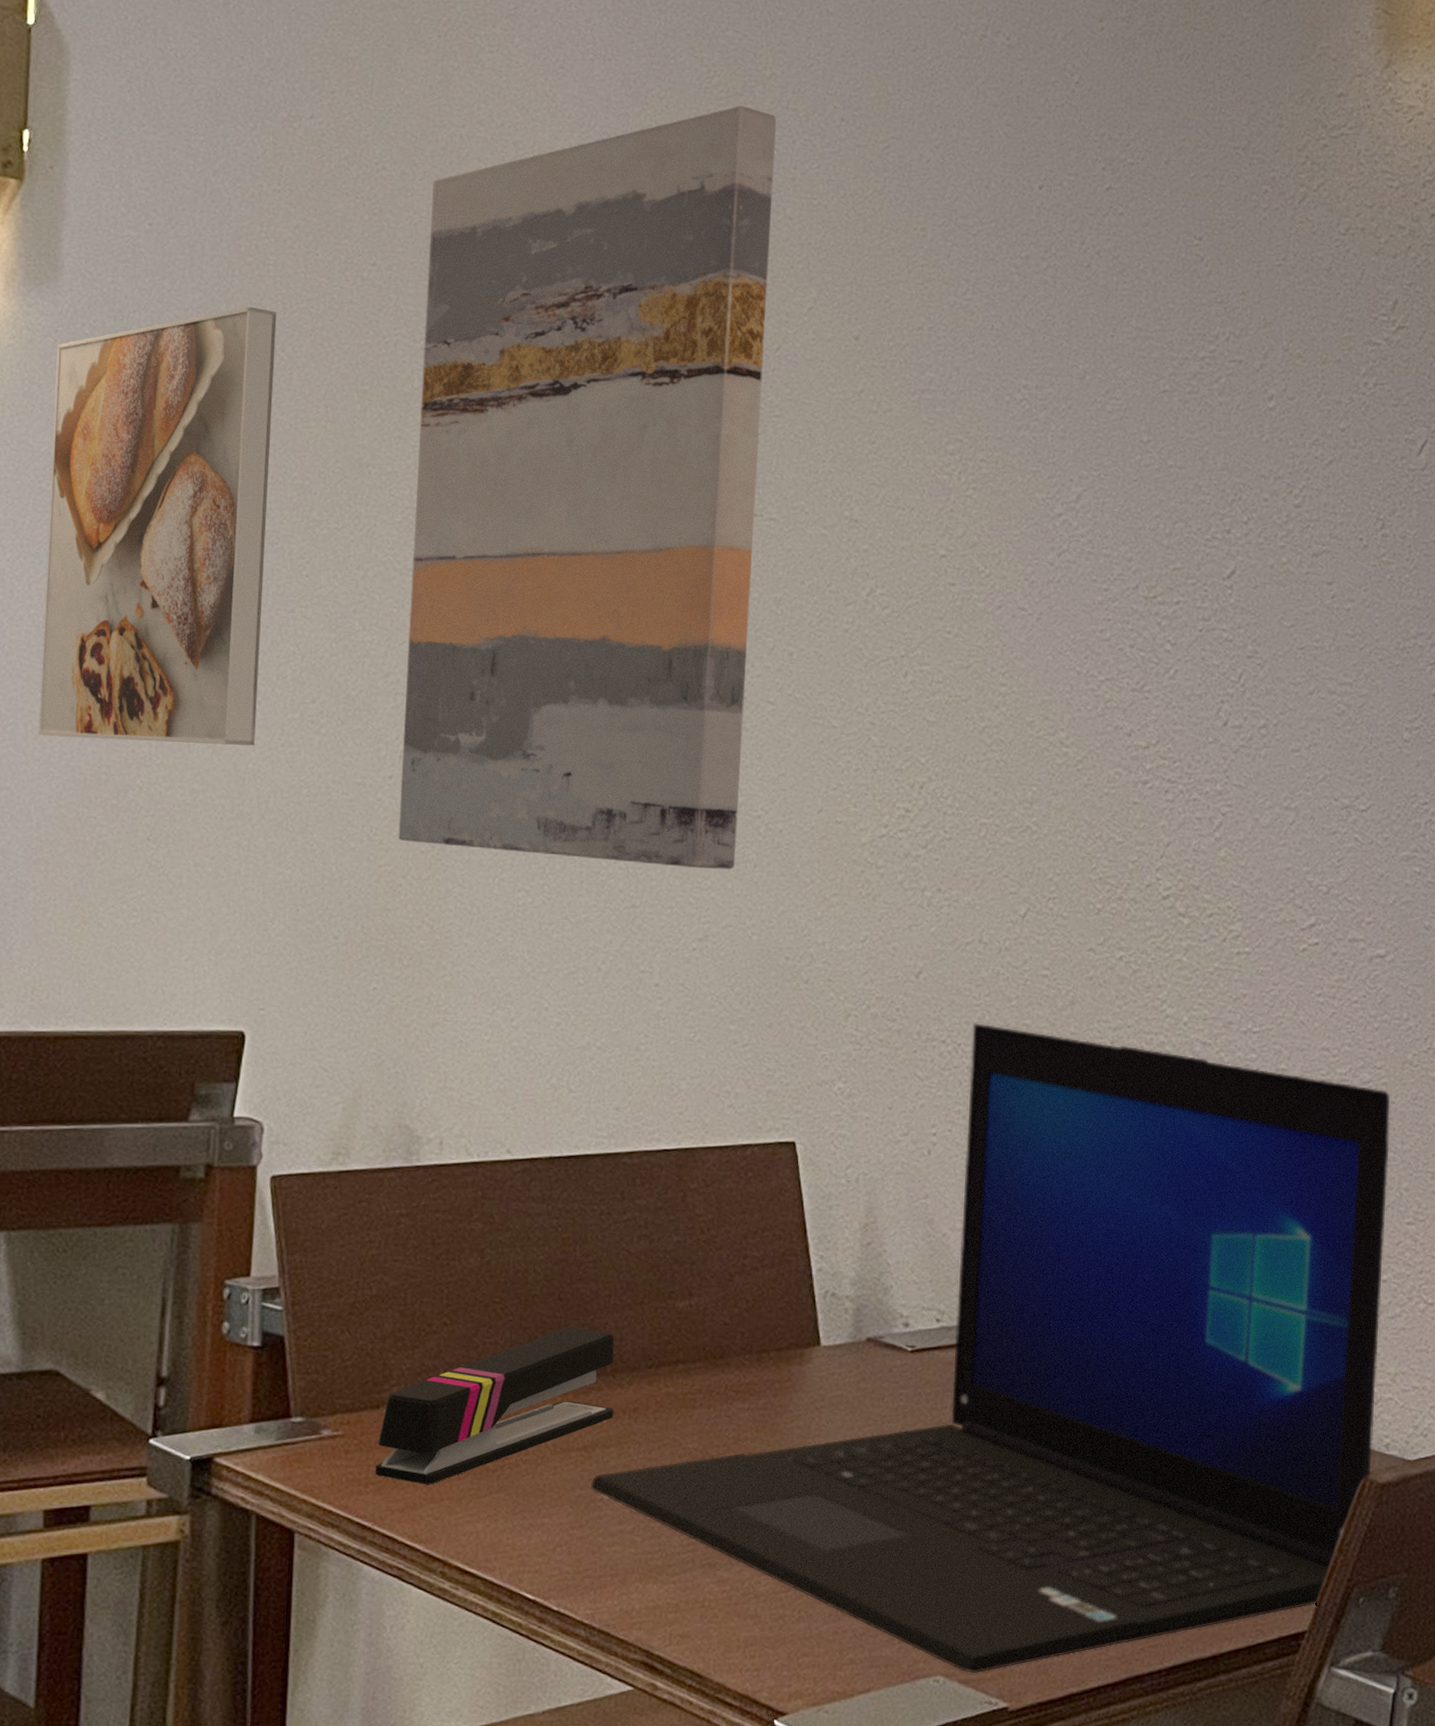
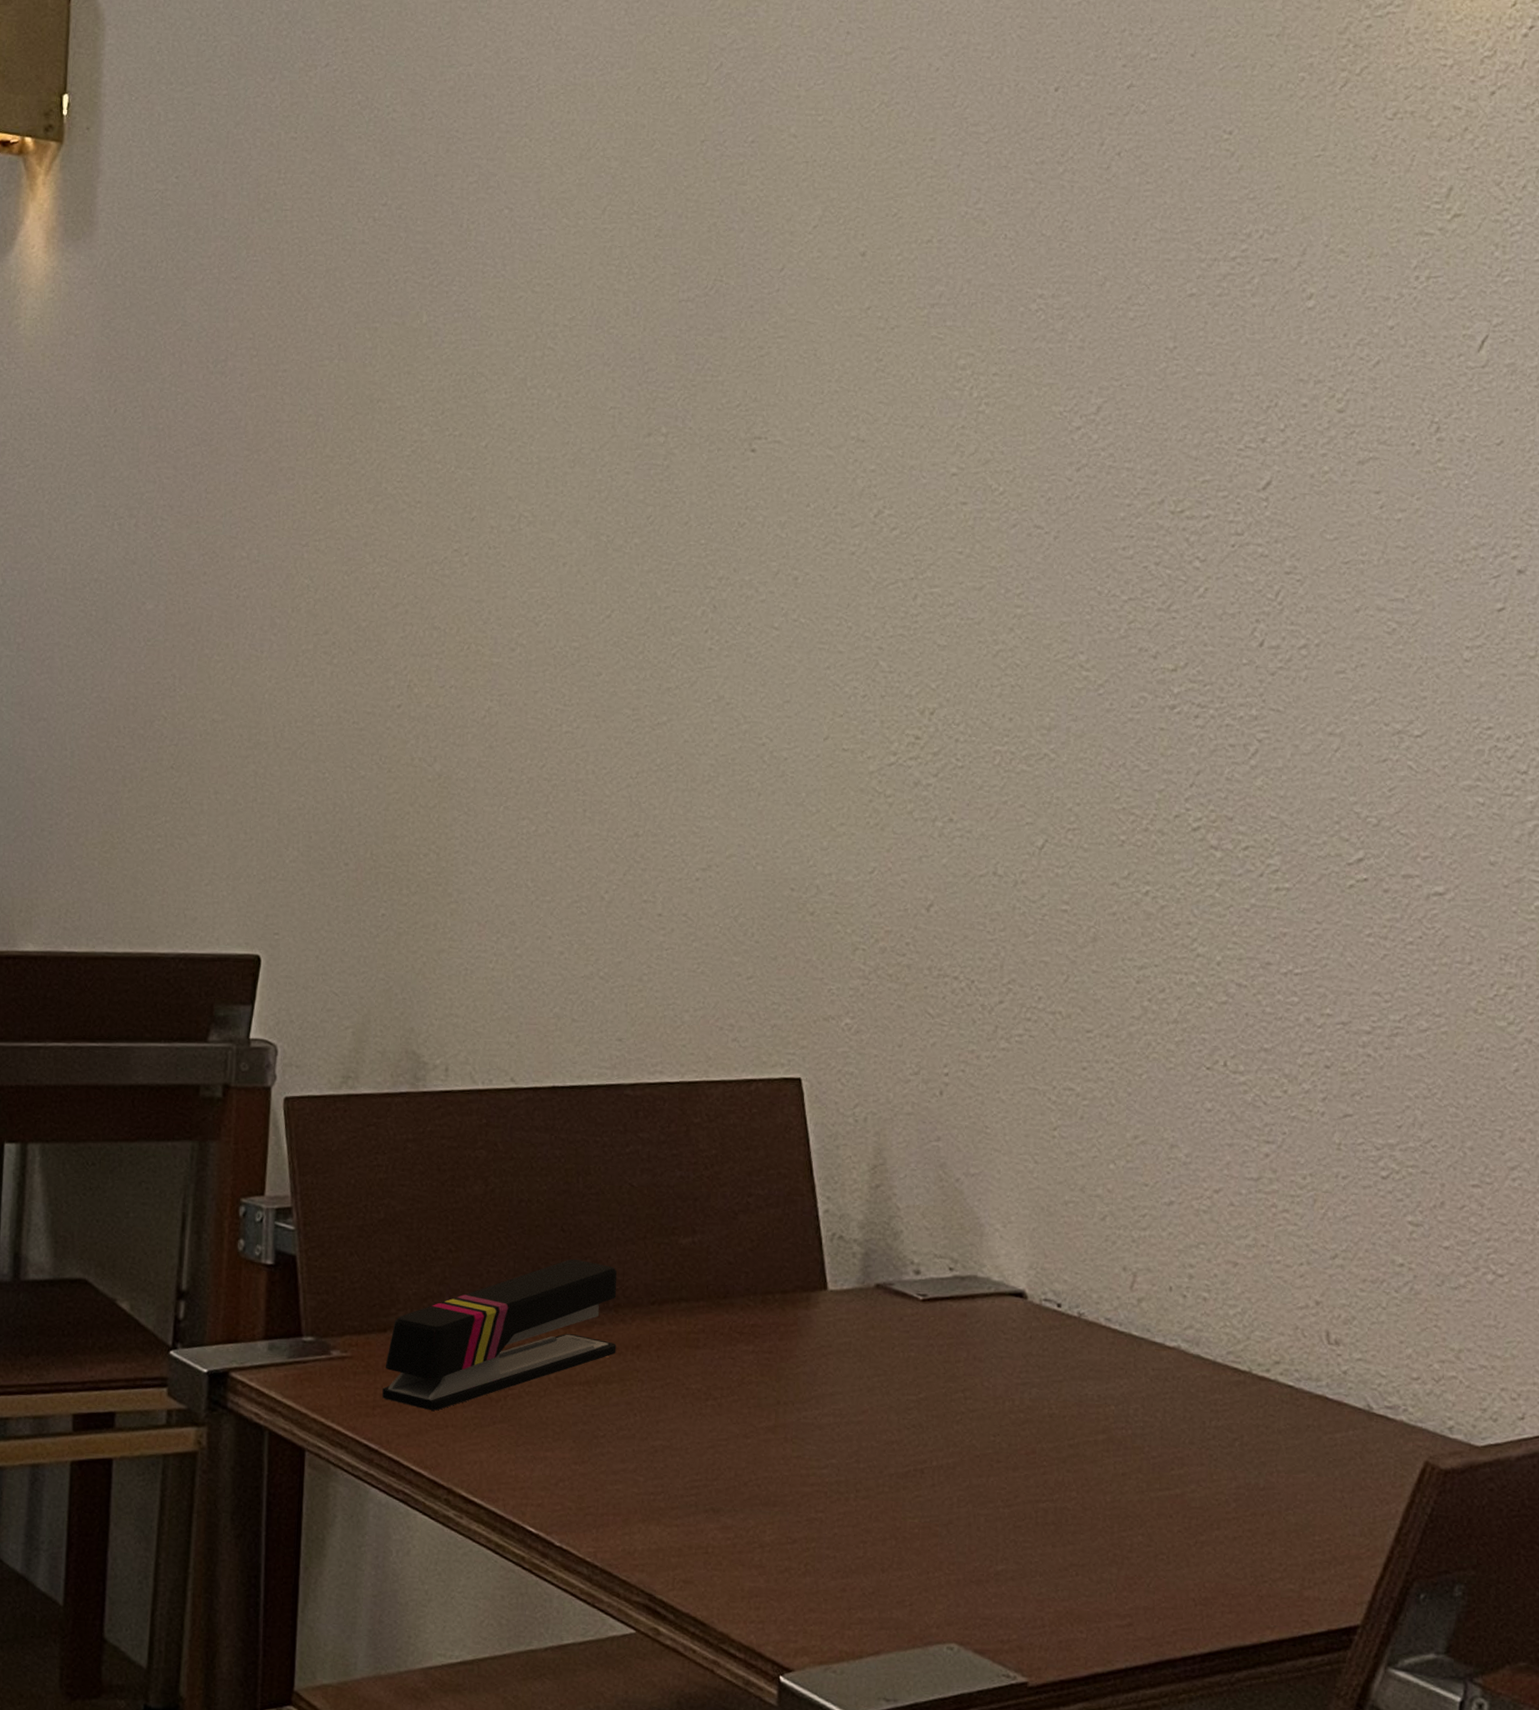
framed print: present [38,306,277,746] -> none [72,251,294,677]
wall art: present [398,106,776,869] -> none [406,26,780,798]
laptop: present [590,1023,1391,1674] -> none [592,959,1452,1644]

